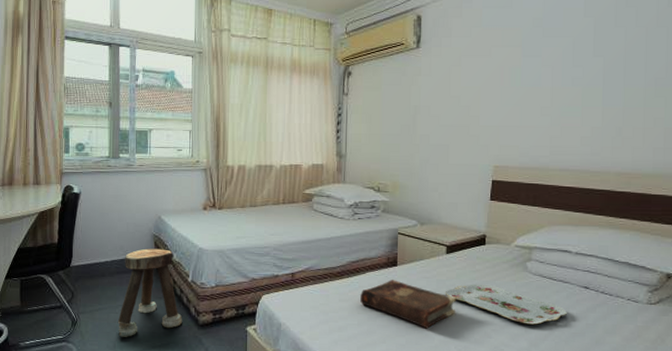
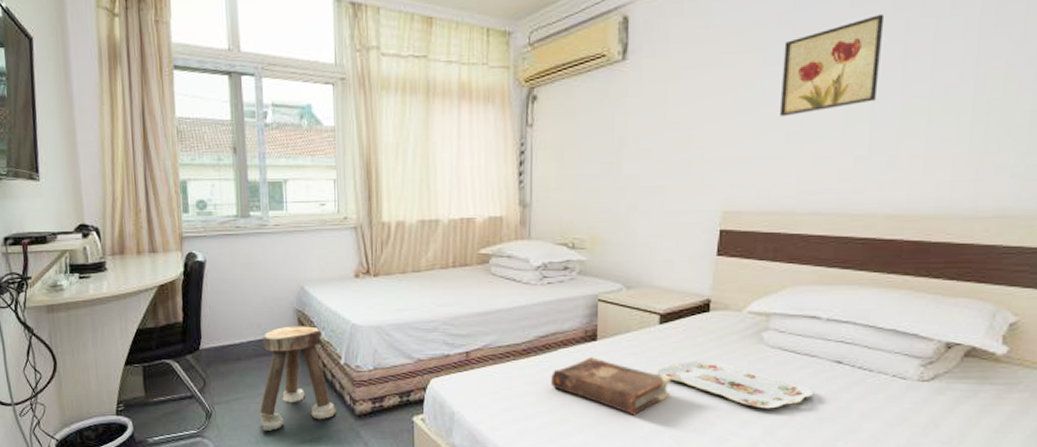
wall art: none [534,23,609,95] -> present [779,13,885,117]

